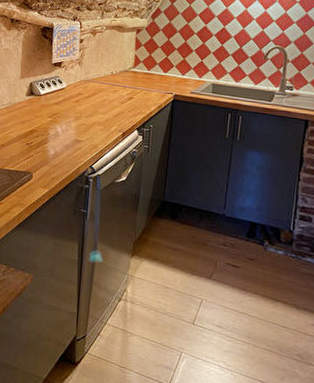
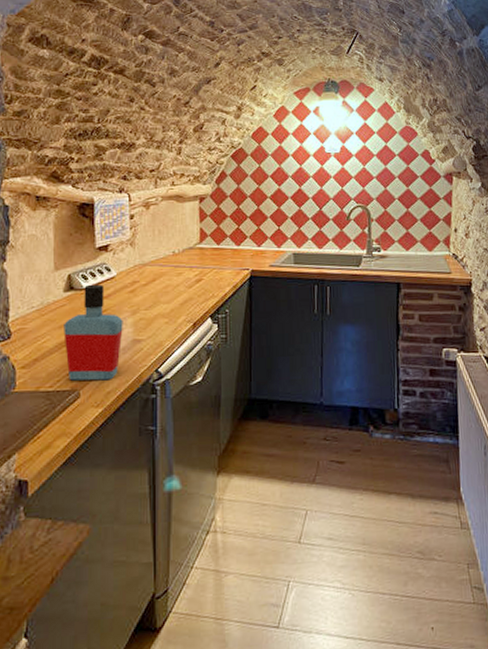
bottle: none [24,92,69,169] -> present [63,284,123,381]

